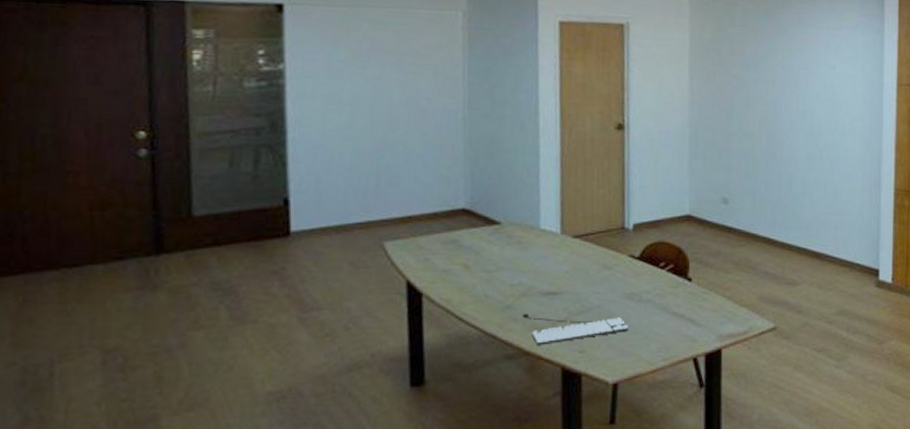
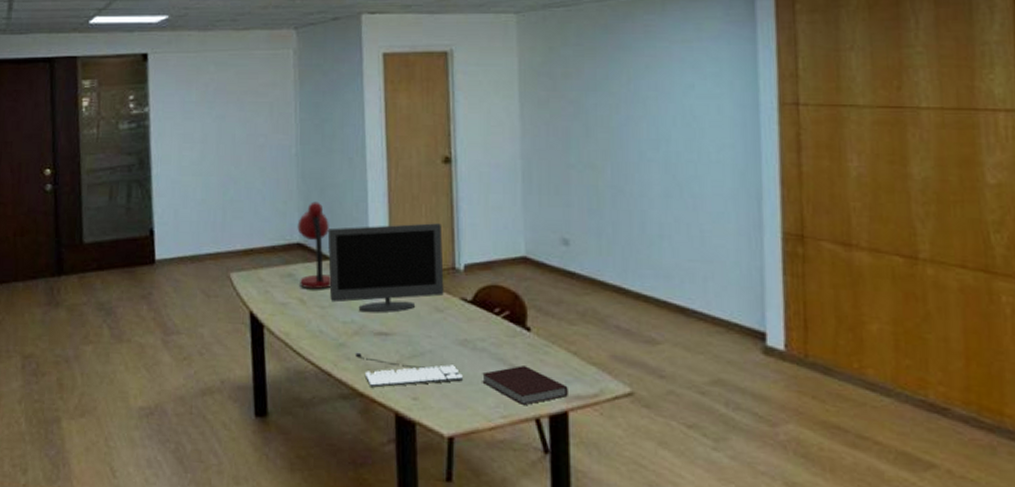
desk lamp: none [462,167,498,254] -> present [297,201,331,289]
monitor: none [496,186,614,274] -> present [327,223,444,313]
notebook: none [646,312,722,348] -> present [482,366,568,406]

